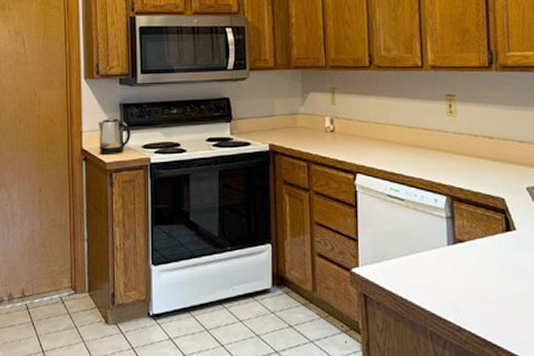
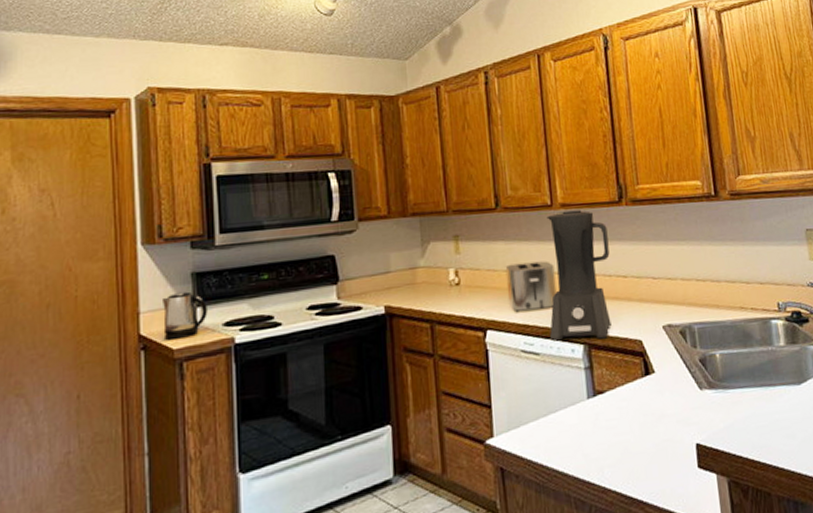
toaster: none [376,117,423,161] -> present [505,260,557,313]
blender: none [415,72,477,193] -> present [547,210,612,342]

